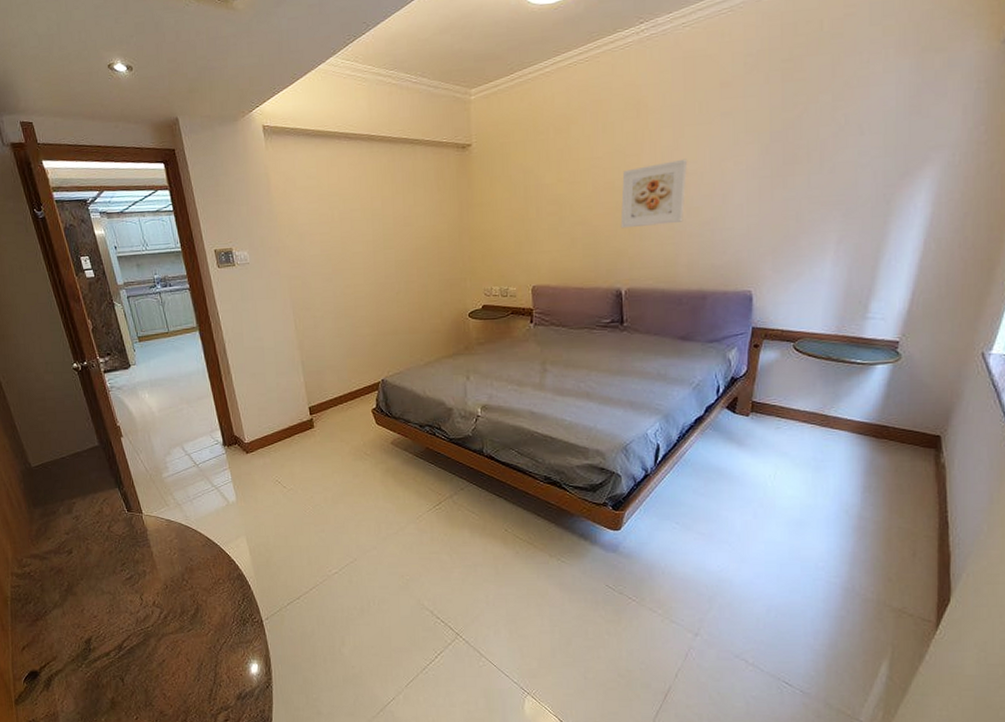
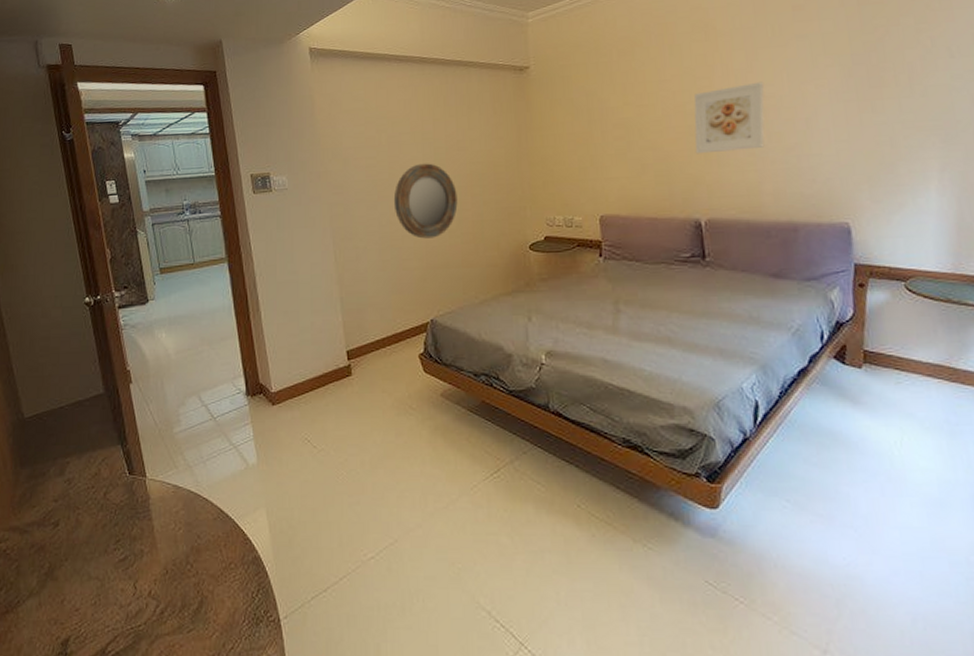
home mirror: none [346,238,405,308] -> present [393,163,458,239]

